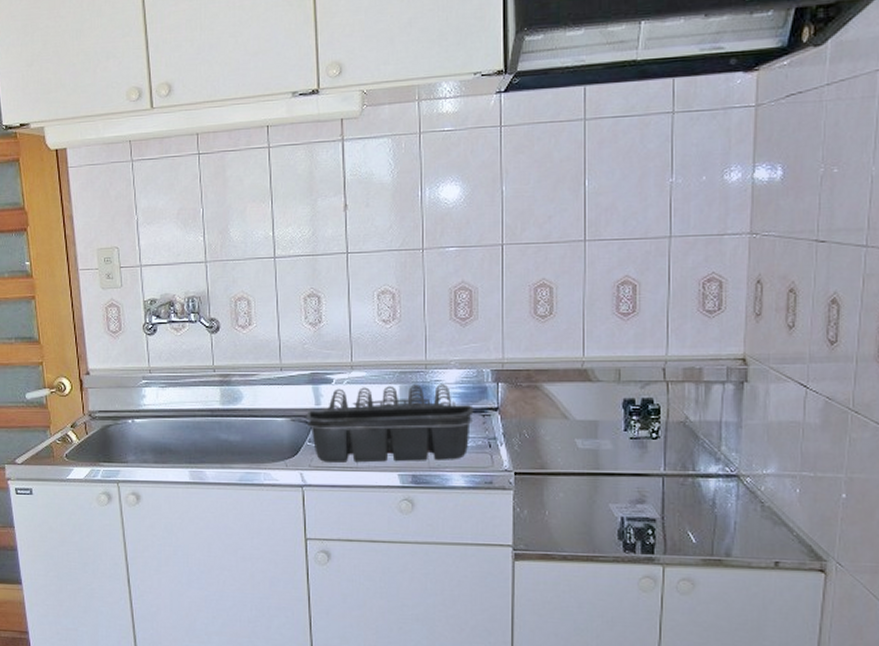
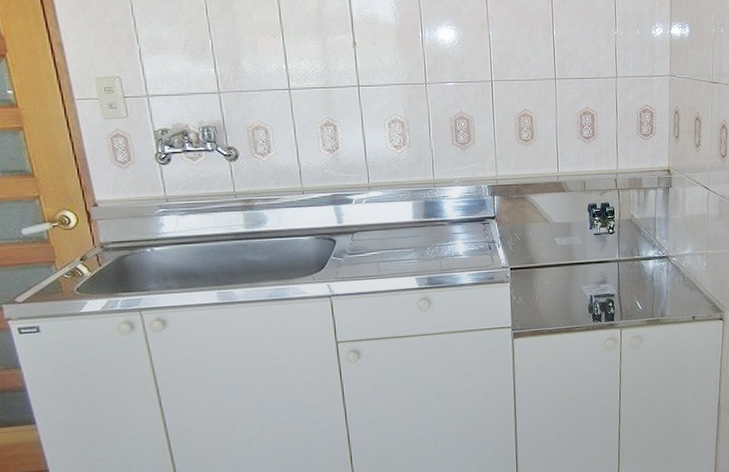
dish rack: present [306,384,474,464] -> none [329,199,476,274]

